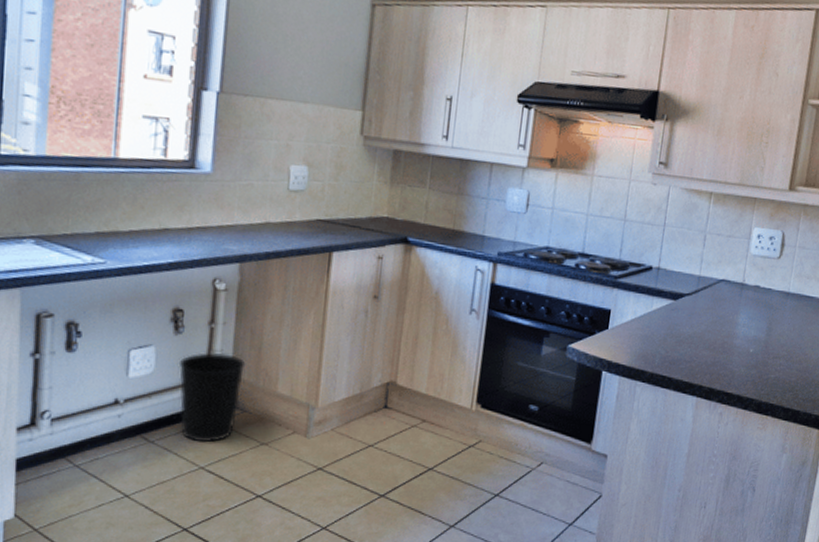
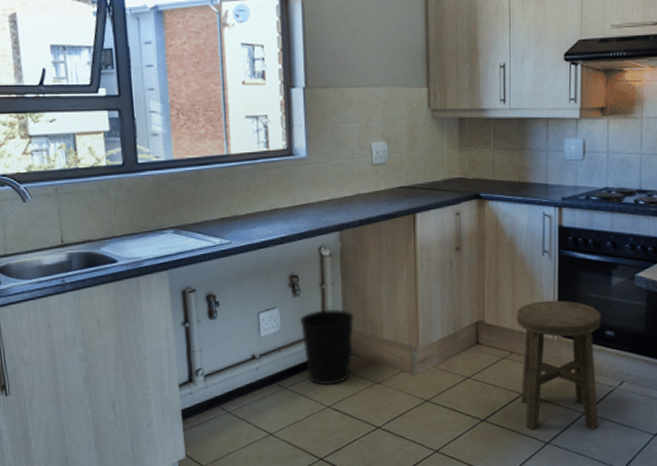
stool: none [427,365,527,515] -> present [516,300,601,430]

